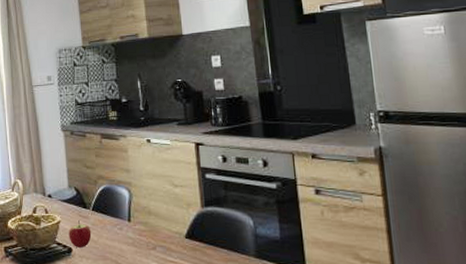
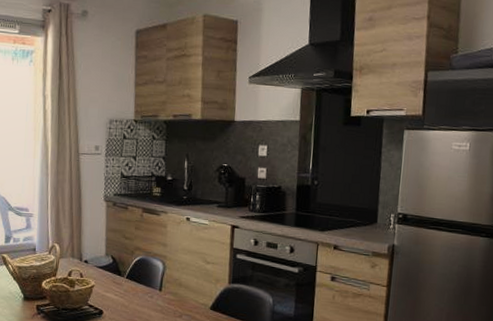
apple: present [68,219,92,248] -> none [101,285,123,311]

